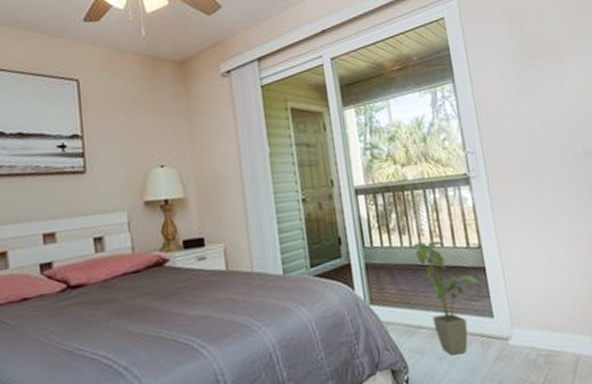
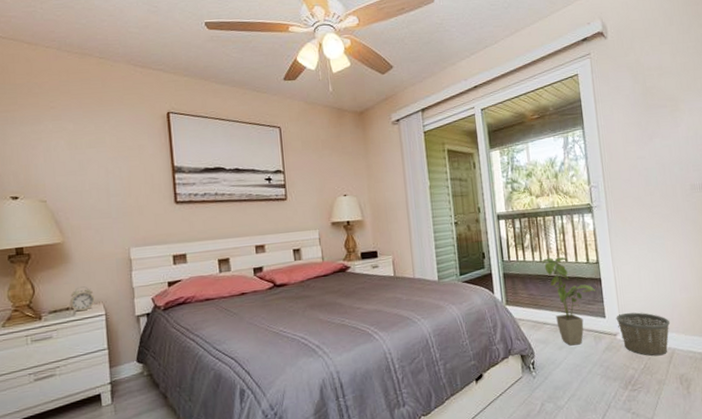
basket: none [506,309,572,365] -> present [616,312,671,356]

